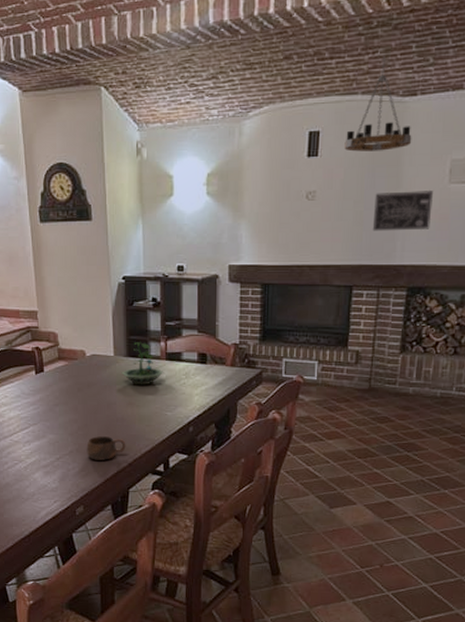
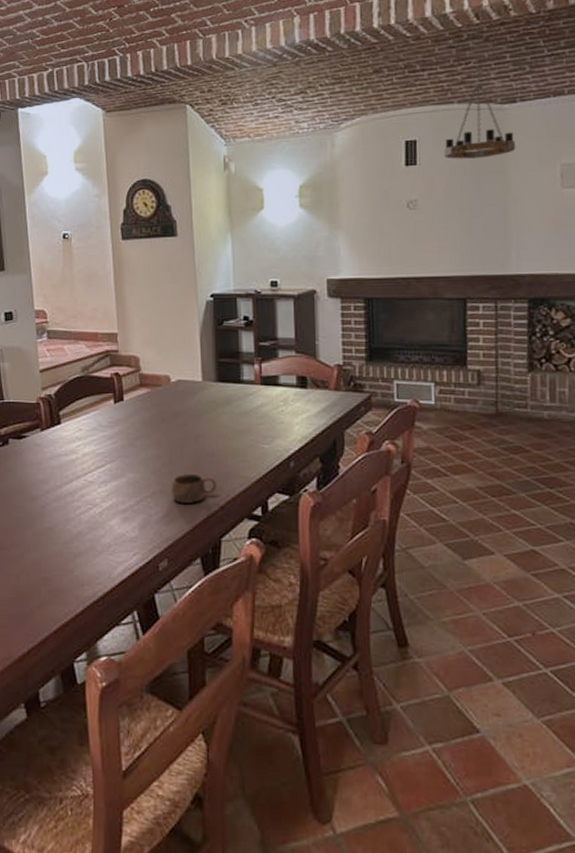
terrarium: present [121,342,164,386] -> none [211,365,259,414]
wall art: present [372,190,433,232] -> none [482,196,546,240]

